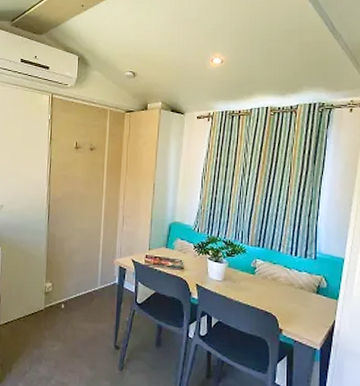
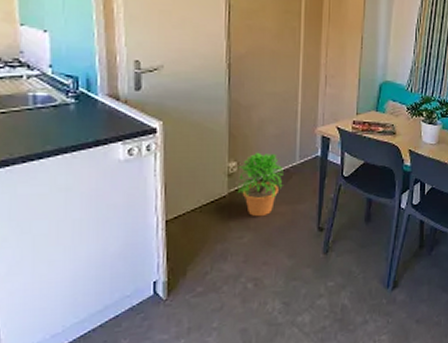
potted plant: none [51,276,88,331] -> present [237,152,283,217]

